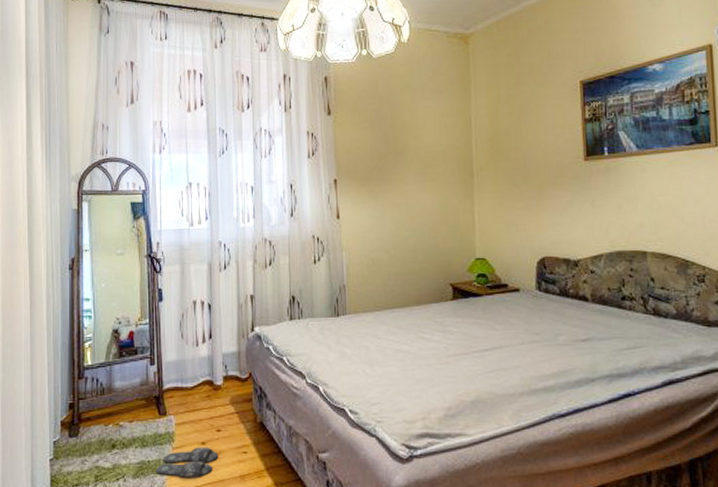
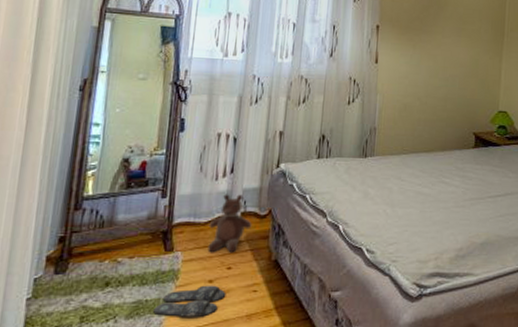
teddy bear: none [195,359,235,416] -> present [208,194,252,253]

